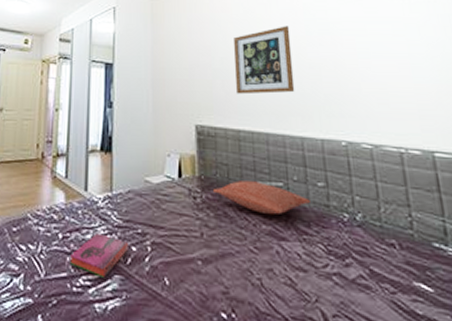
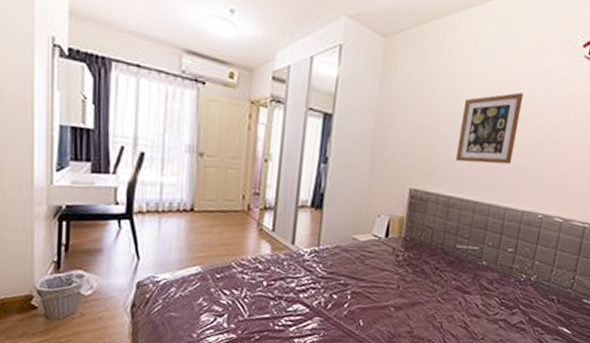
hardback book: present [70,233,129,278] -> none [273,282,331,319]
pillow: present [213,180,310,215] -> none [415,243,498,274]

